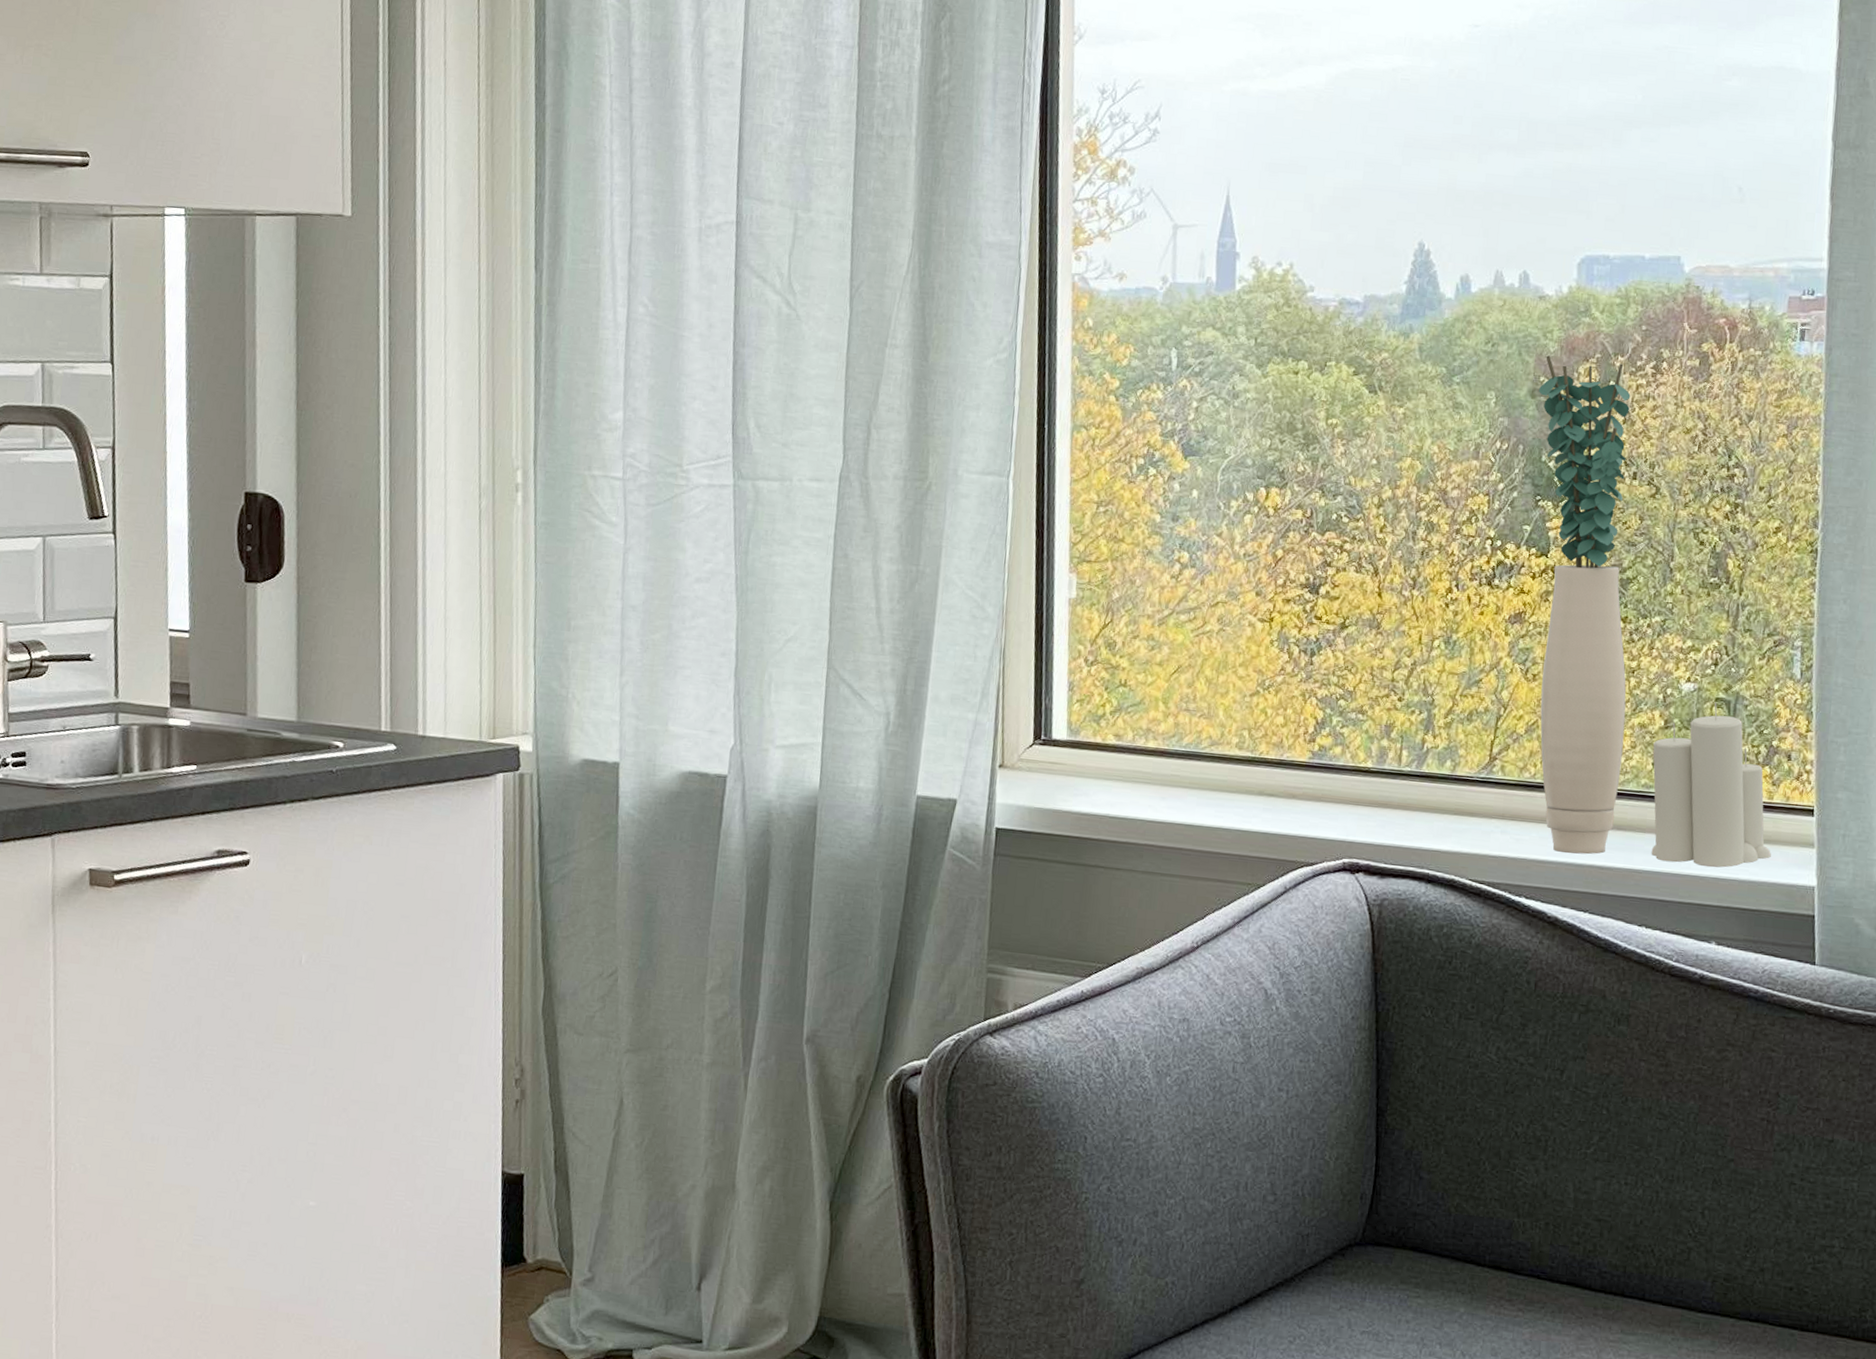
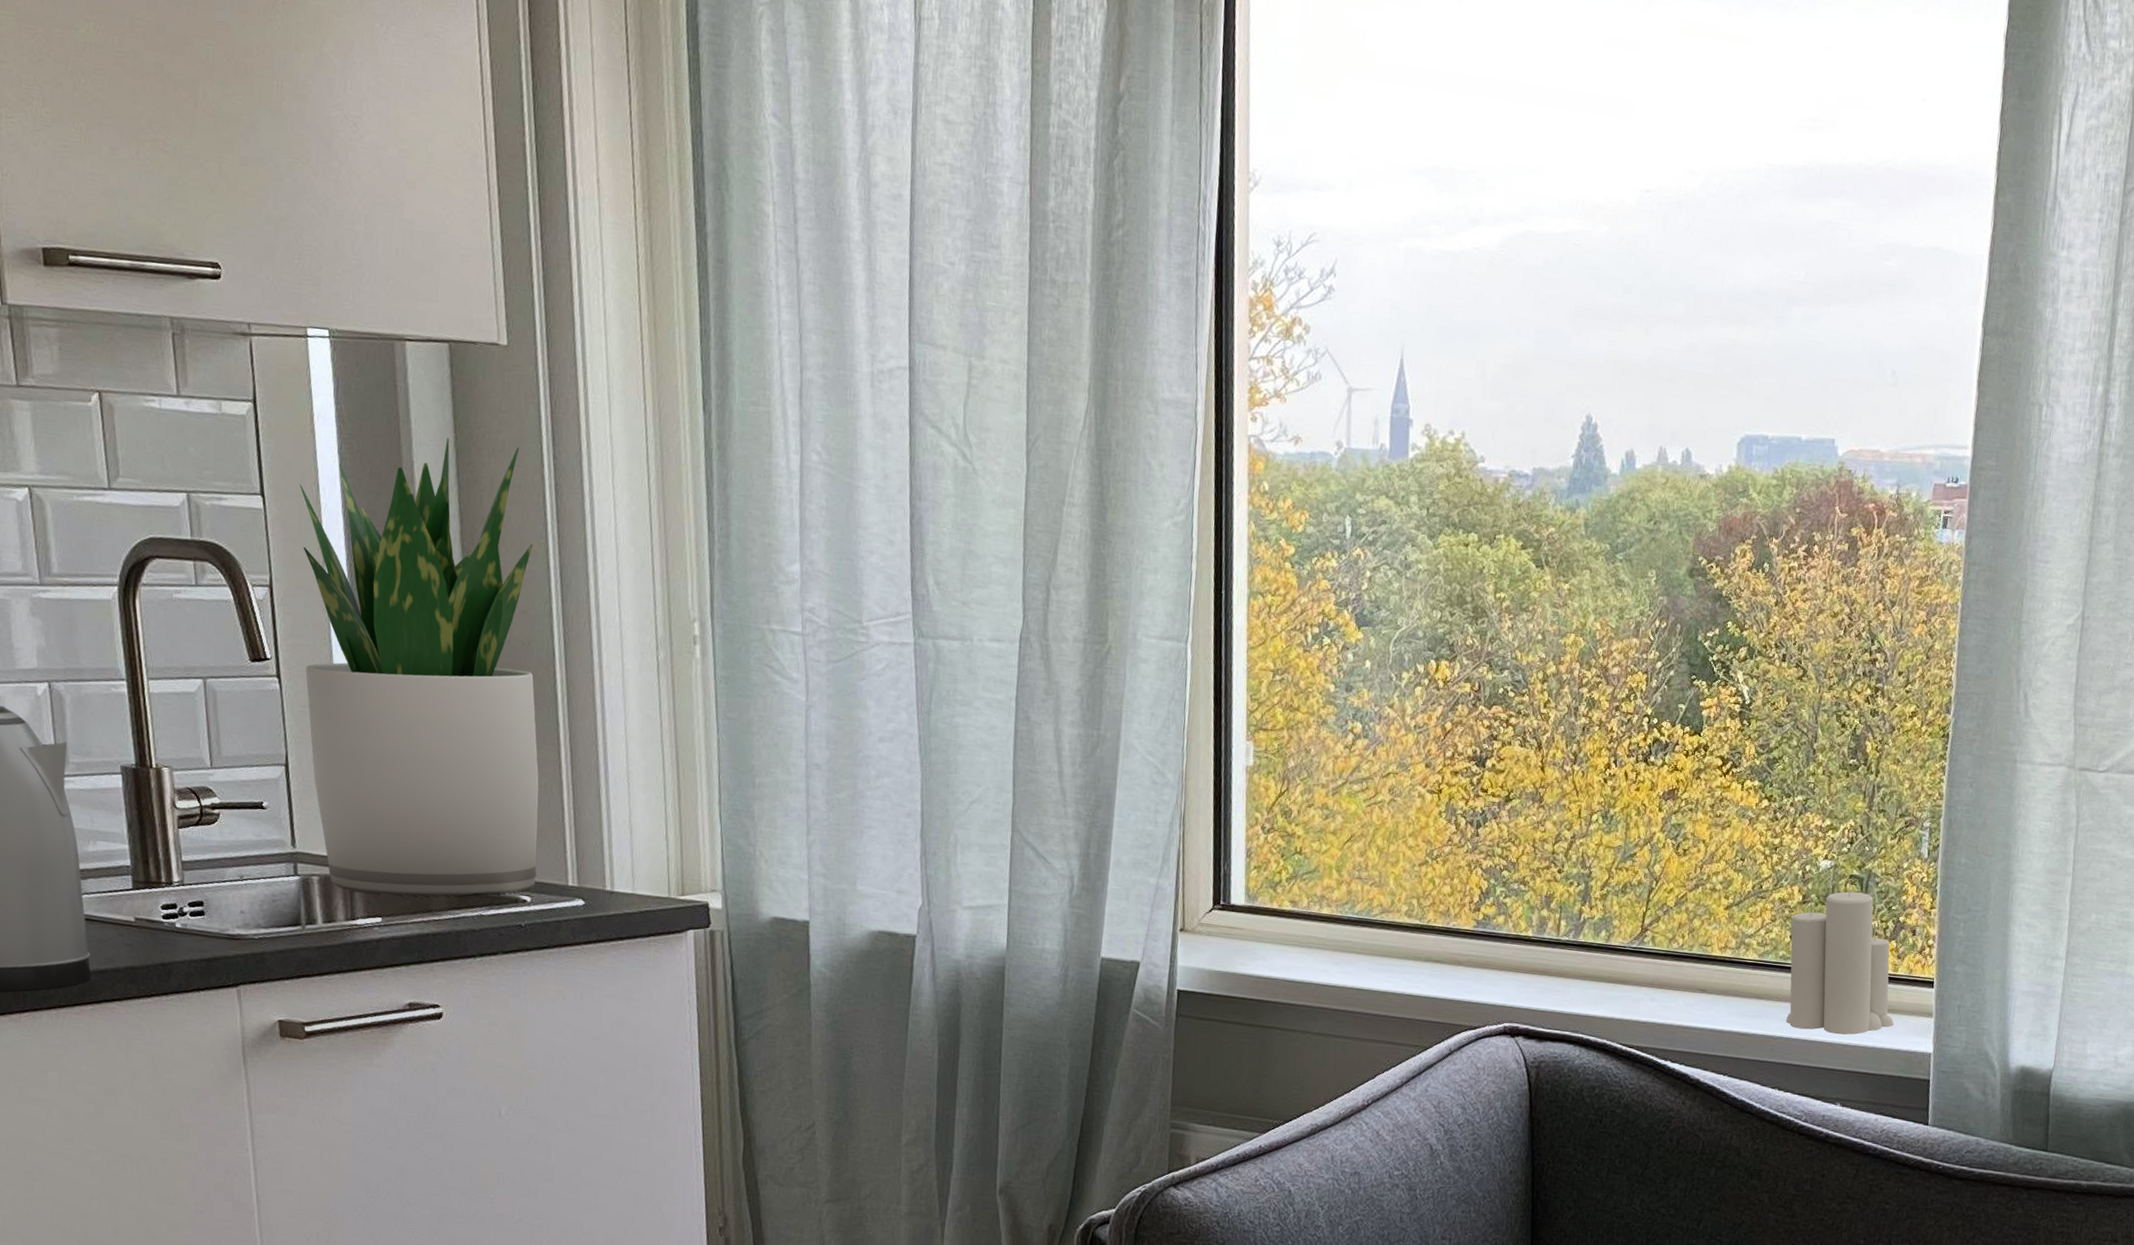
planter: none [140,303,365,744] -> present [299,437,539,897]
vase: present [1538,355,1631,855] -> none [1689,535,1783,1022]

